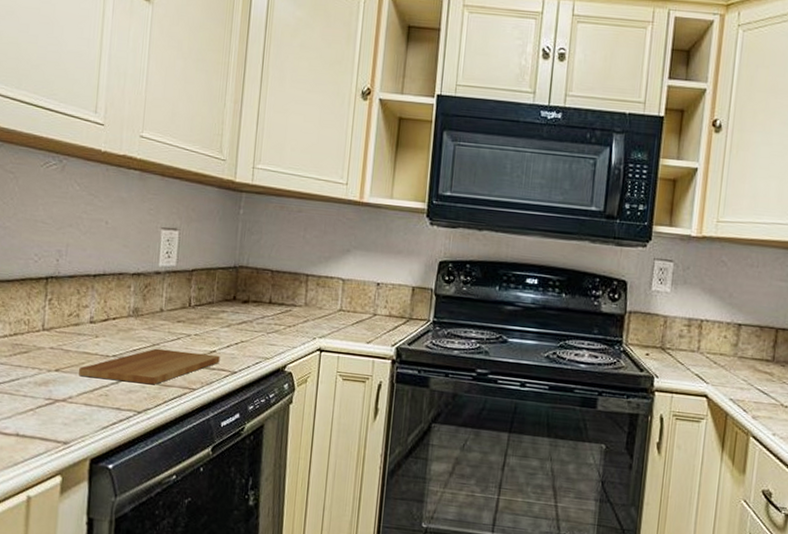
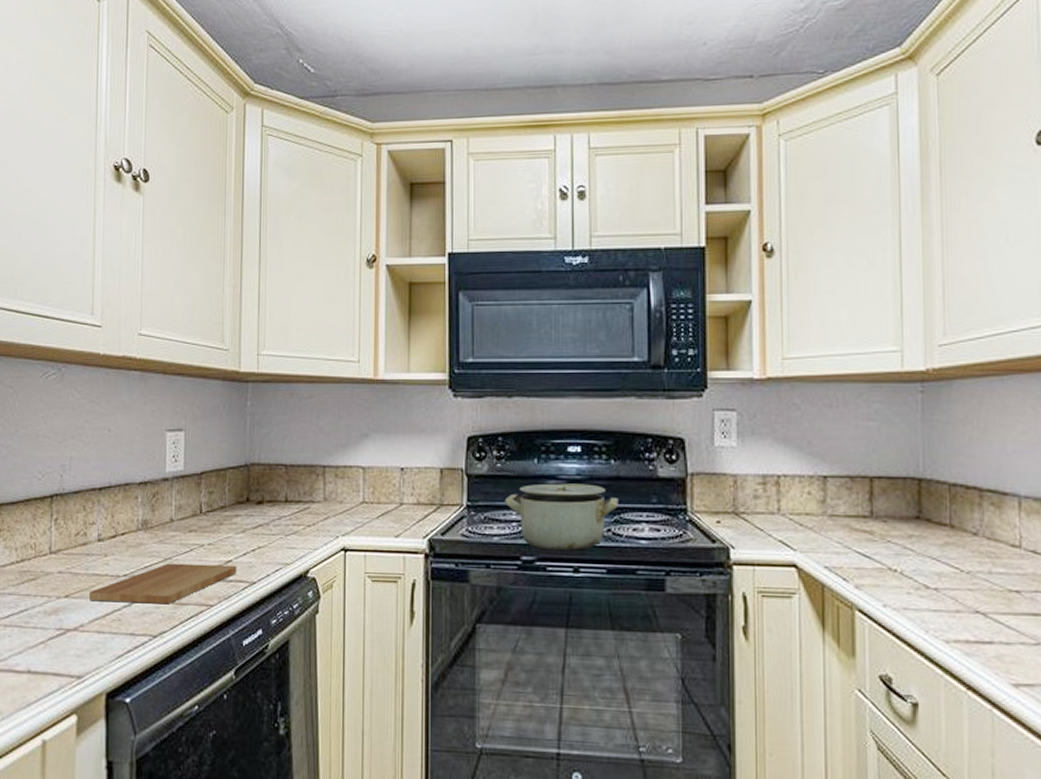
saucepan: none [466,308,566,369] -> present [504,483,619,551]

